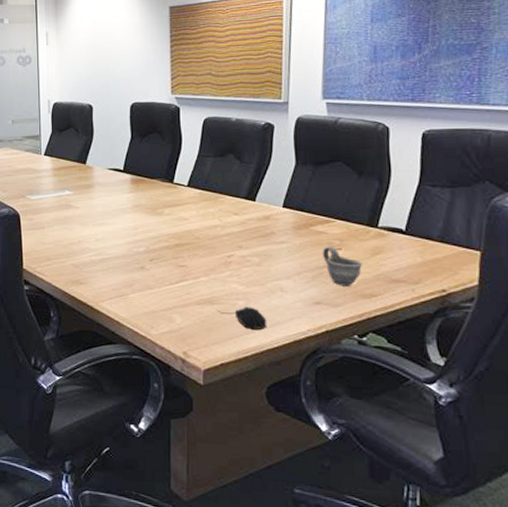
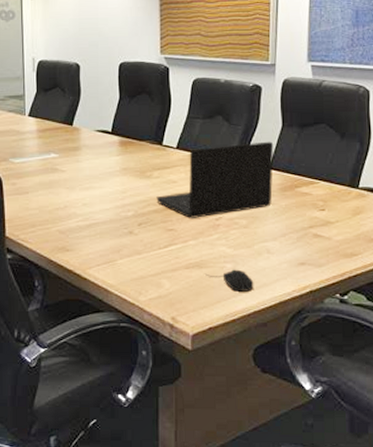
laptop: none [167,179,287,255] -> present [156,141,274,218]
cup: present [322,246,363,286] -> none [306,207,345,246]

